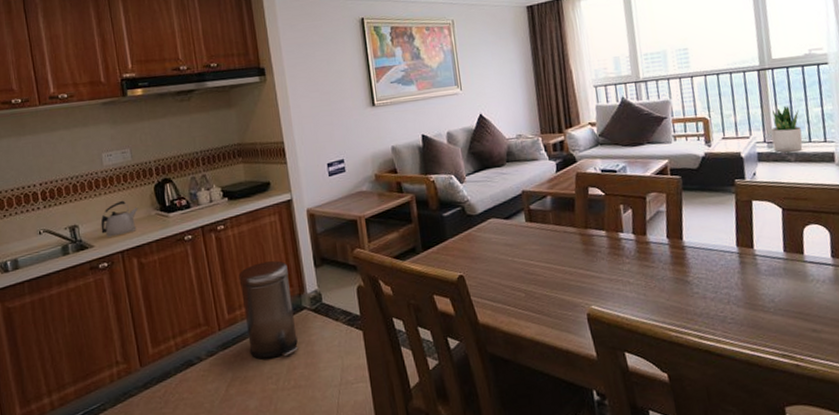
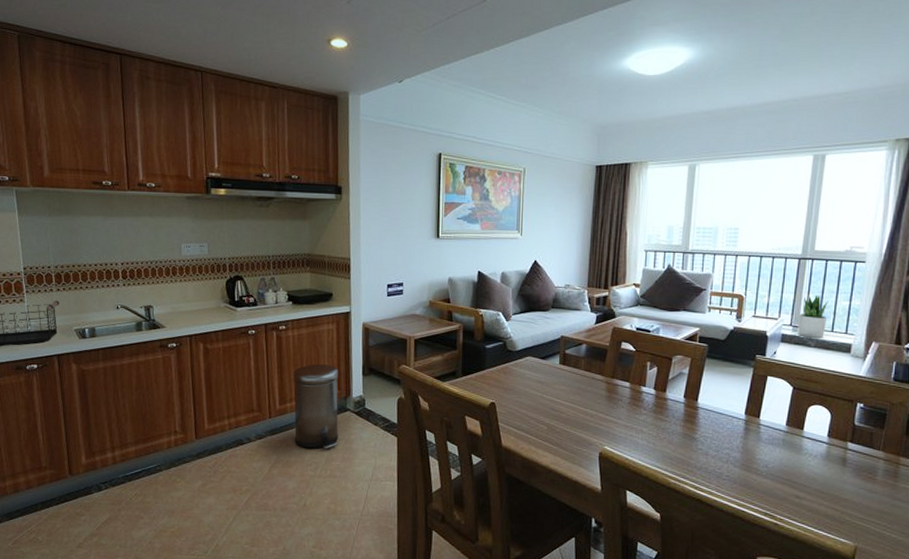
kettle: present [100,200,139,238] -> none [173,289,210,322]

